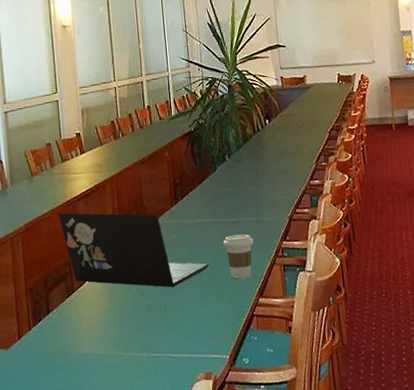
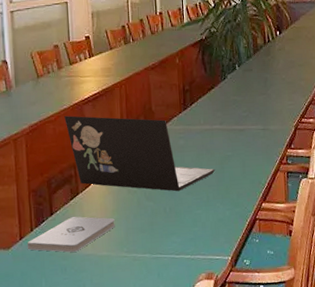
notepad: none [25,314,111,352] -> present [27,216,115,253]
coffee cup: present [223,234,254,280] -> none [229,141,260,185]

